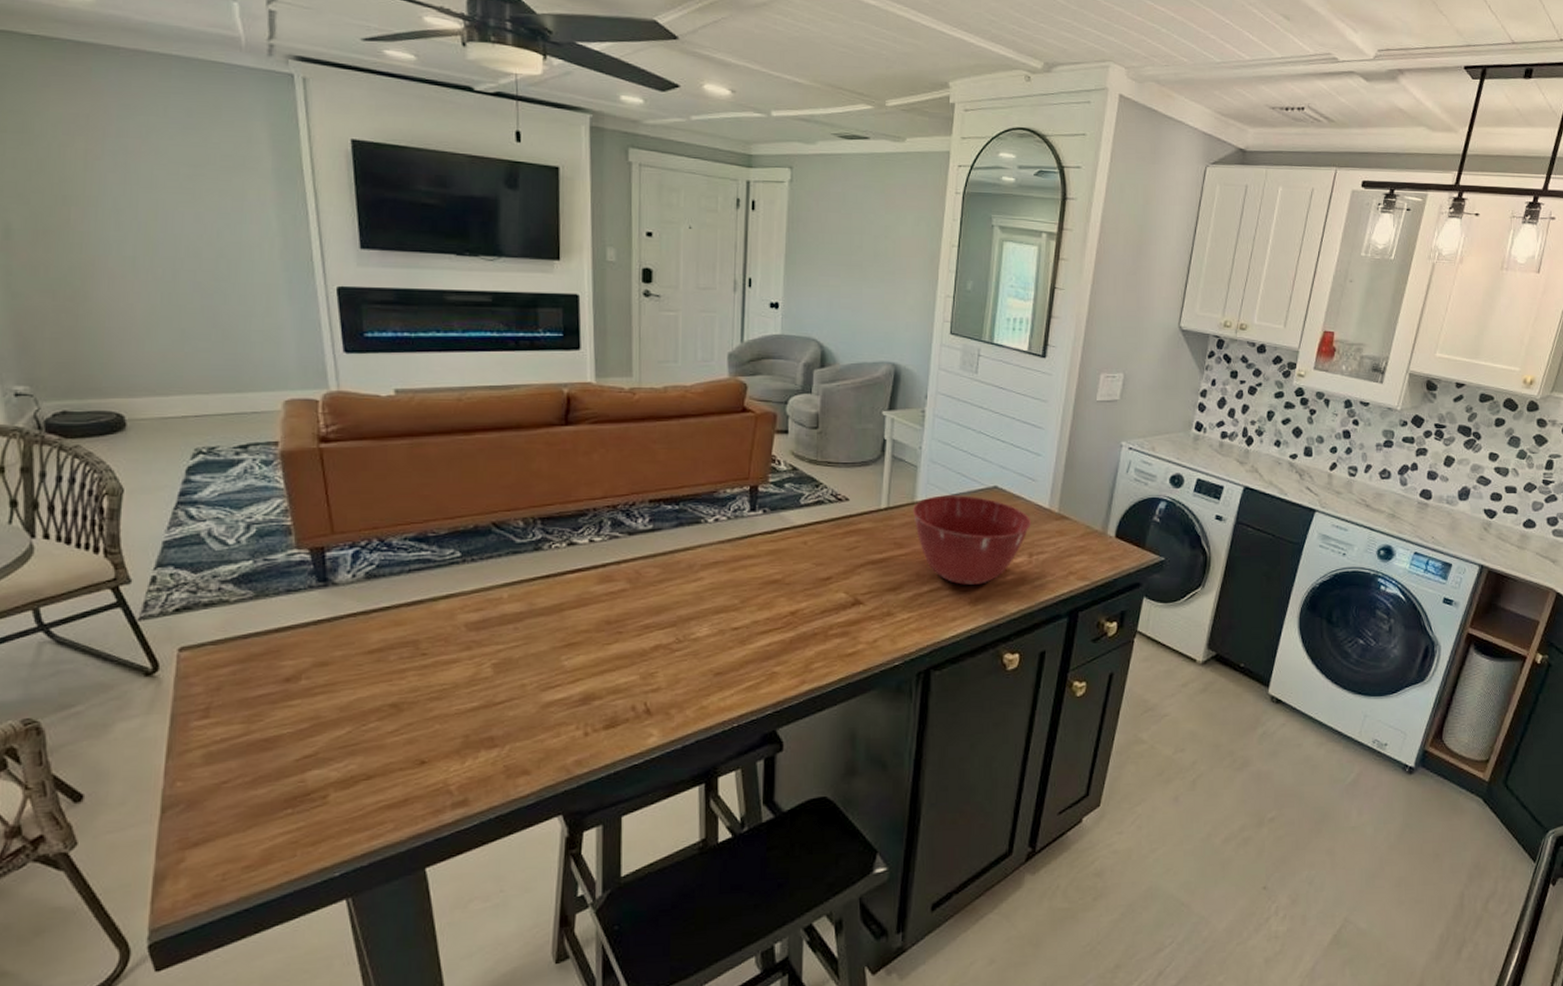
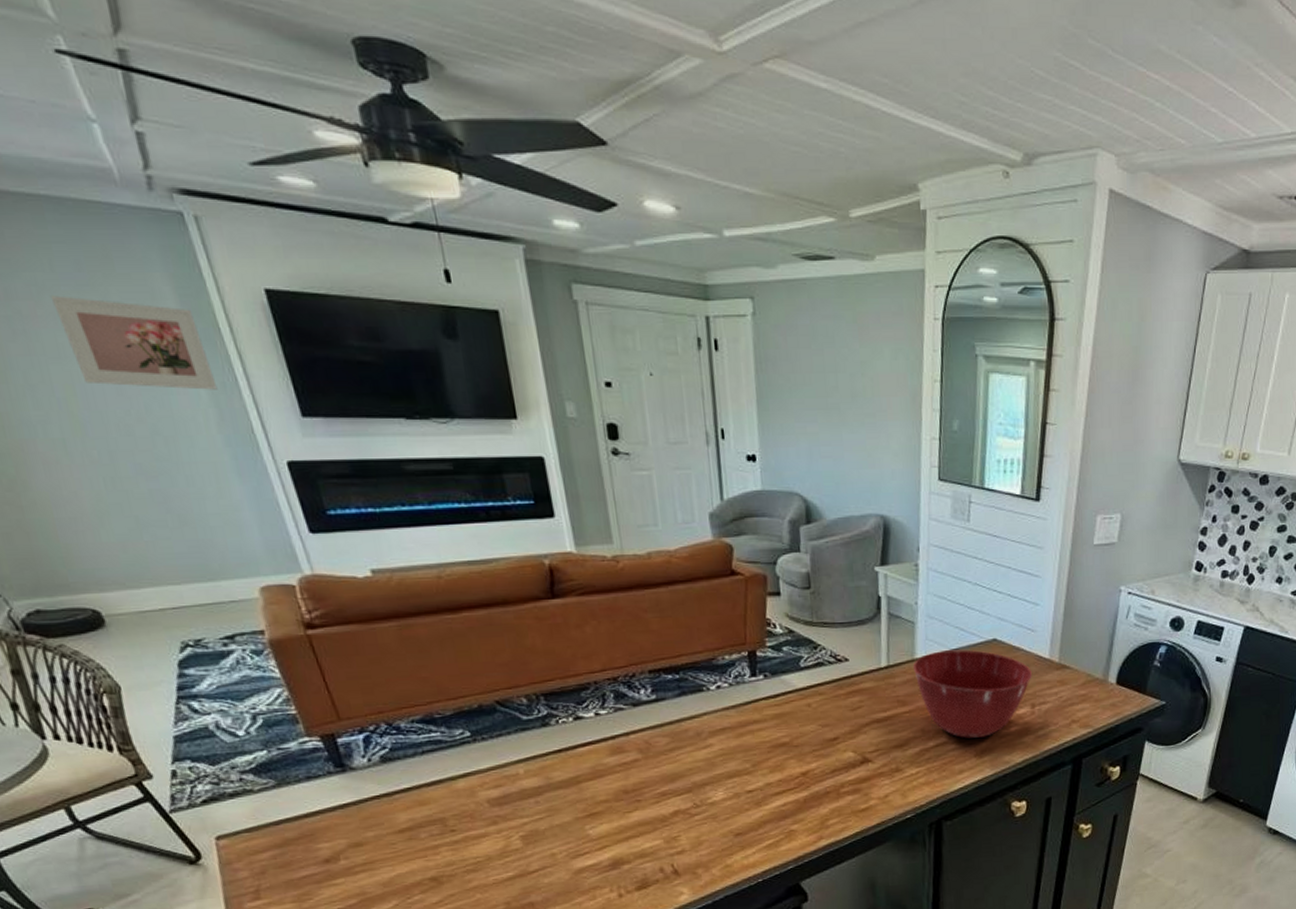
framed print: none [157,135,289,222] -> present [50,295,218,390]

